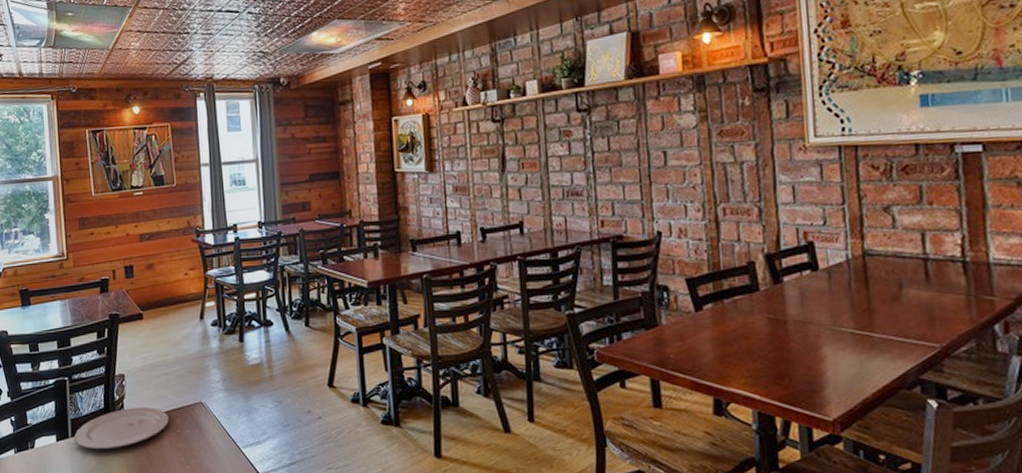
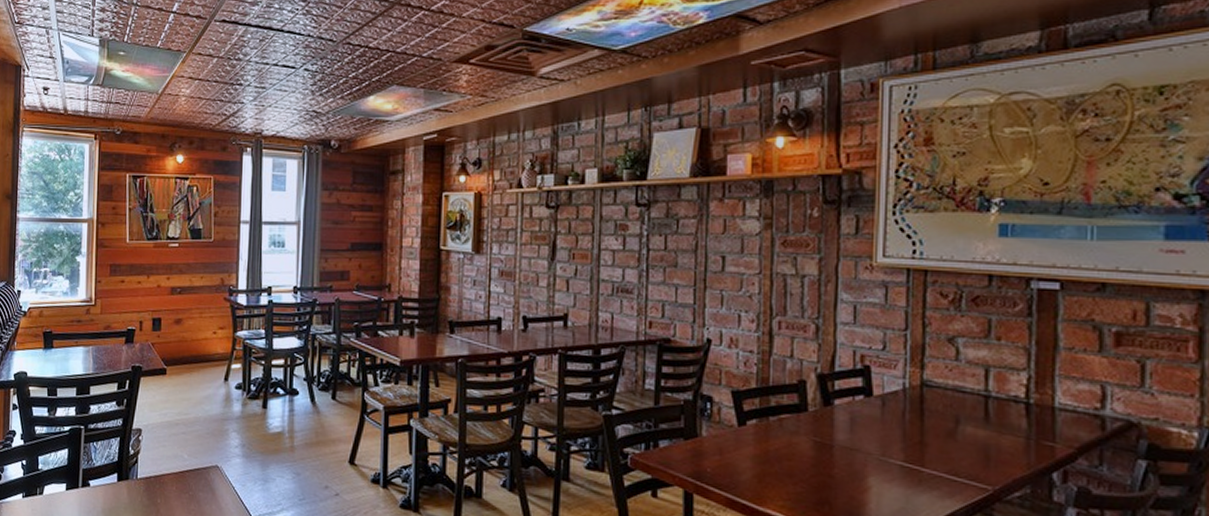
plate: present [74,408,169,450] -> none [85,464,182,505]

